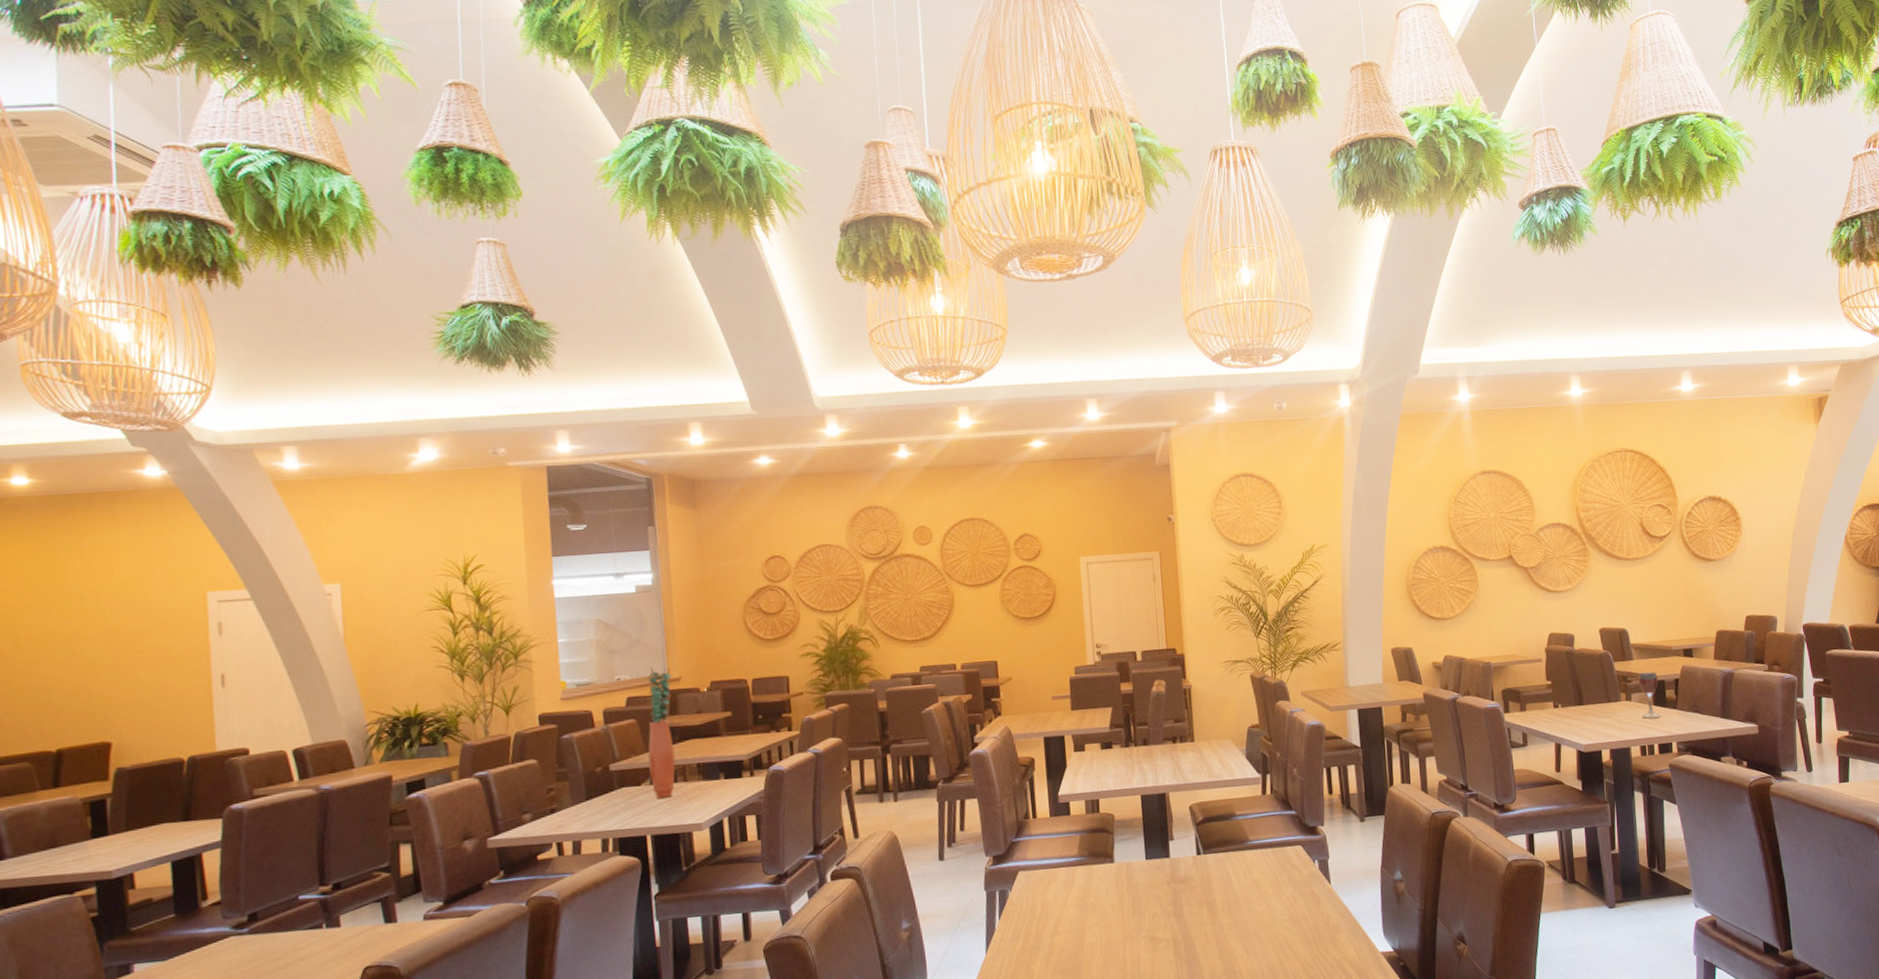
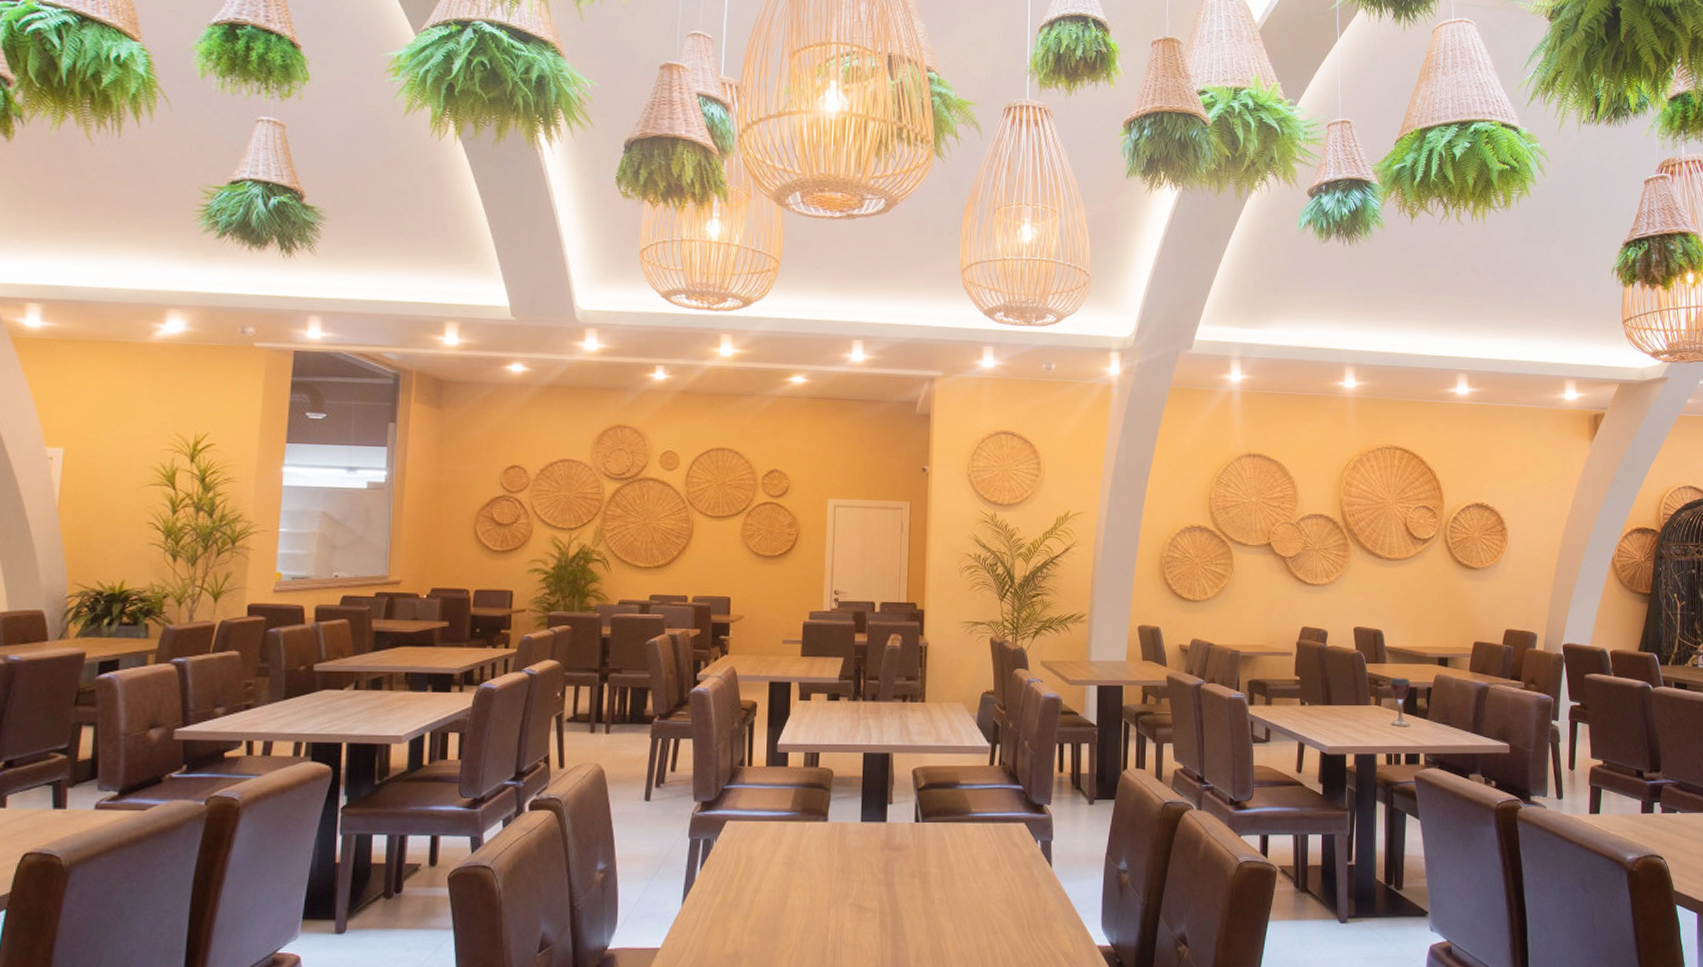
vase: present [647,667,676,798] -> none [355,568,392,705]

